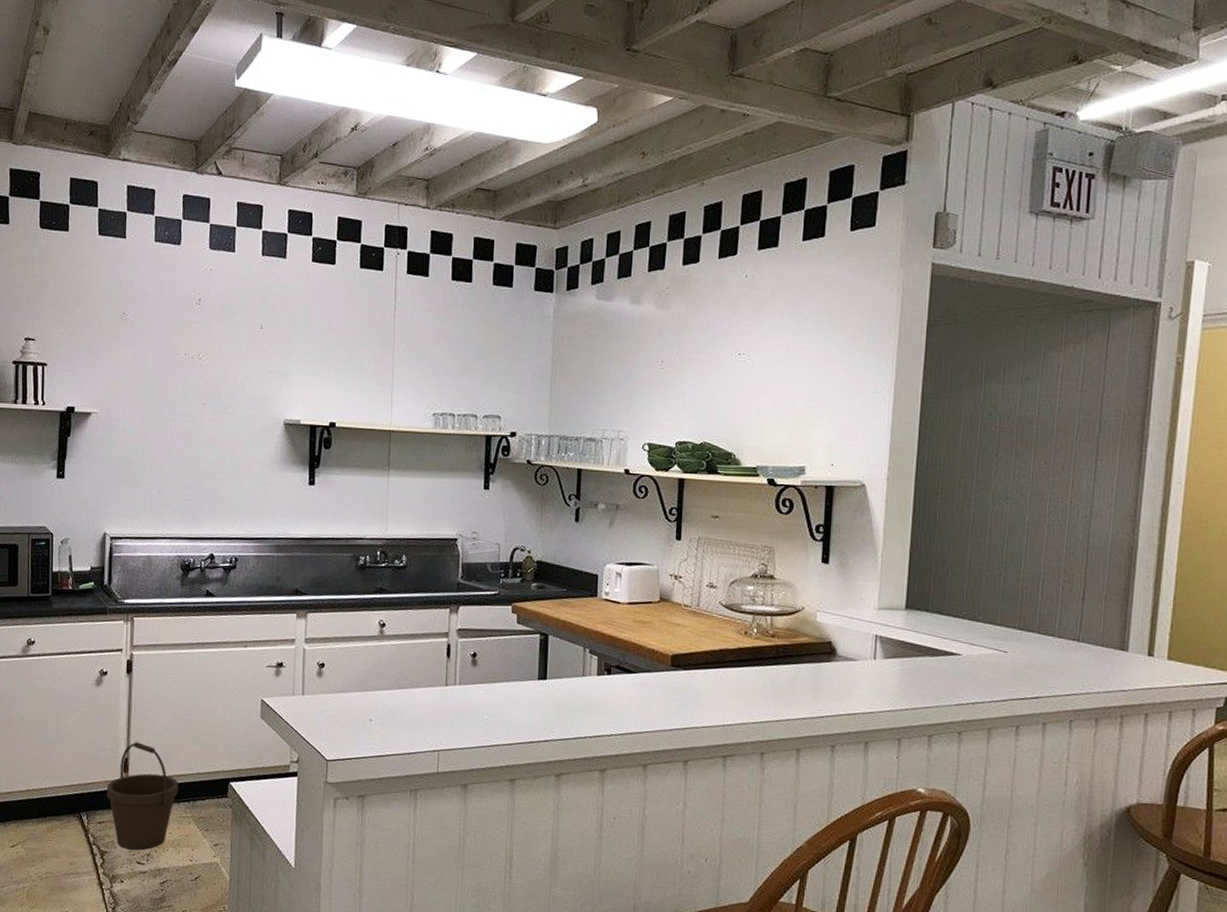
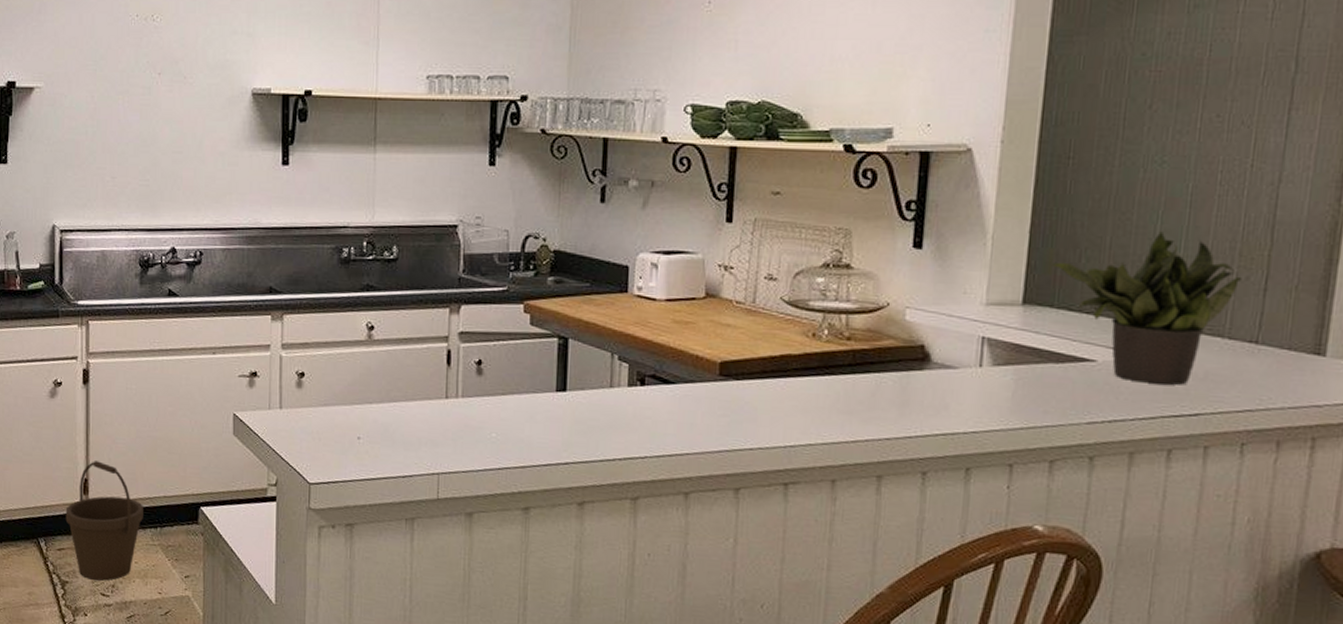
potted plant: none [925,552,1066,674] -> present [1049,231,1242,385]

